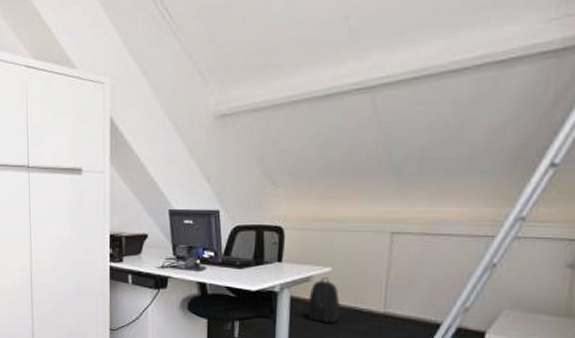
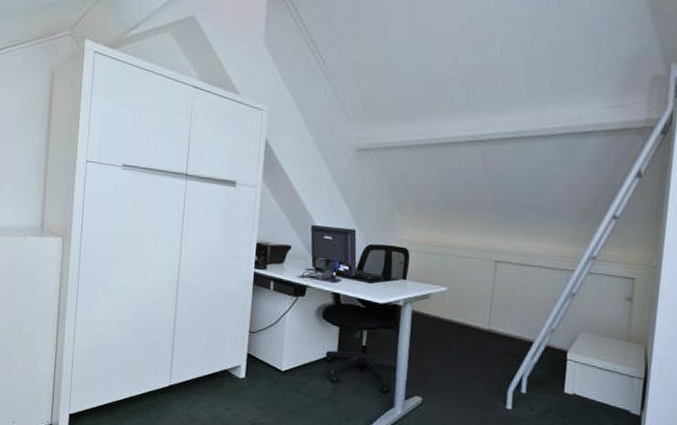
backpack: present [308,278,340,324] -> none [426,296,453,337]

